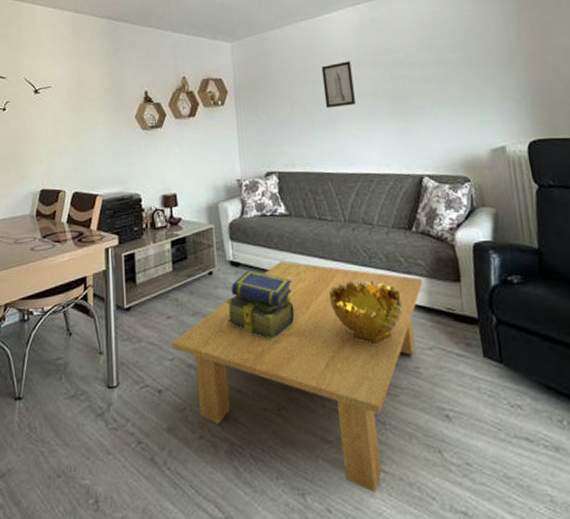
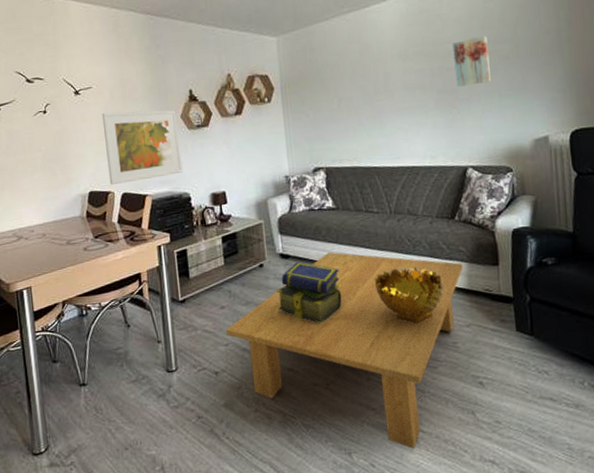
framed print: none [58,110,135,184] -> present [101,110,183,186]
wall art: present [321,61,356,108] -> none [369,54,403,103]
wall art: none [404,45,444,95] -> present [452,35,491,87]

